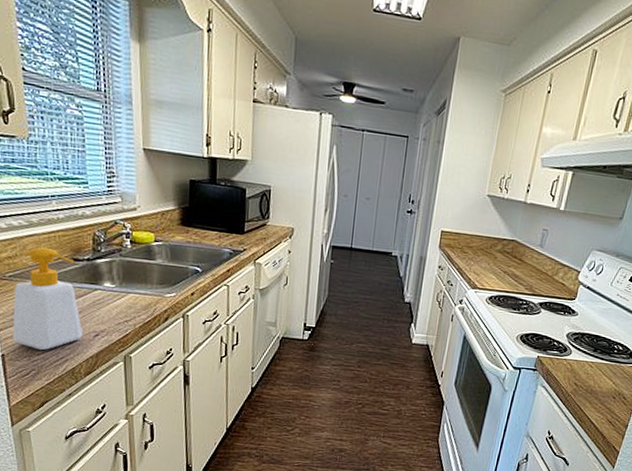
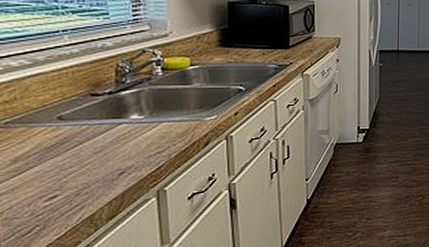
soap bottle: present [13,247,83,350] -> none [9,85,105,202]

